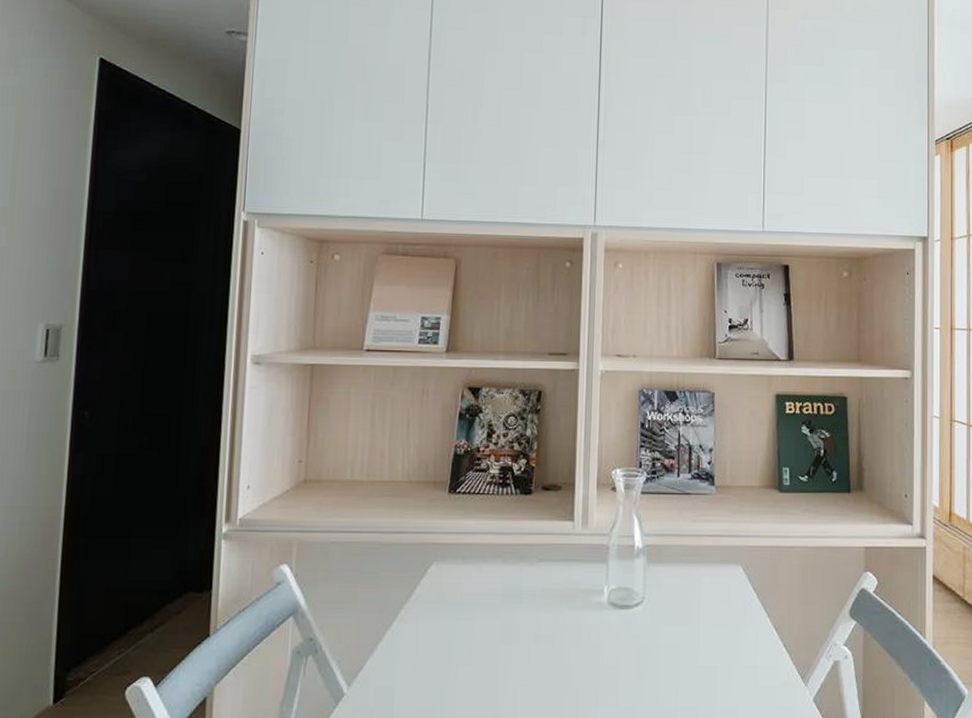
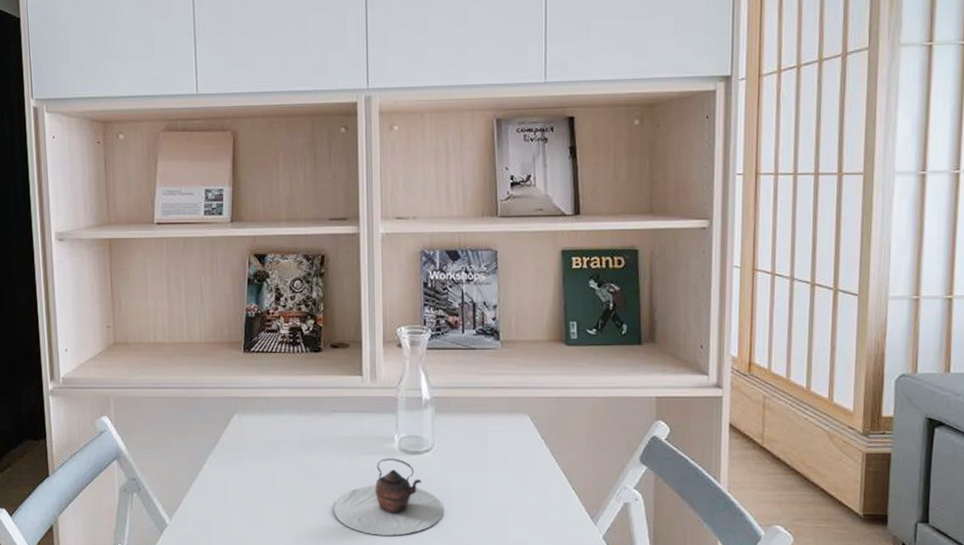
teapot: none [535,613,652,702] -> present [334,458,443,536]

